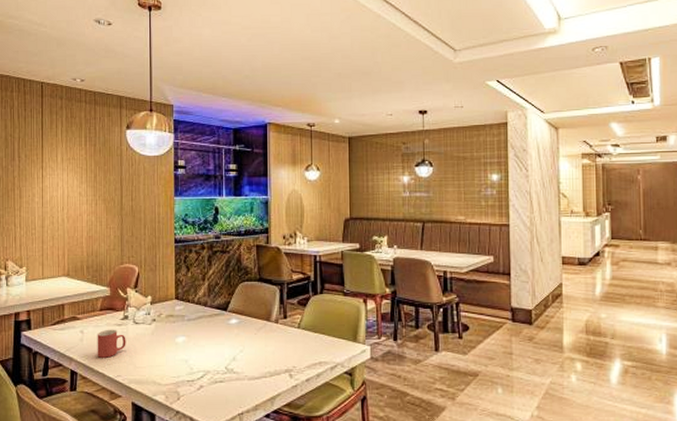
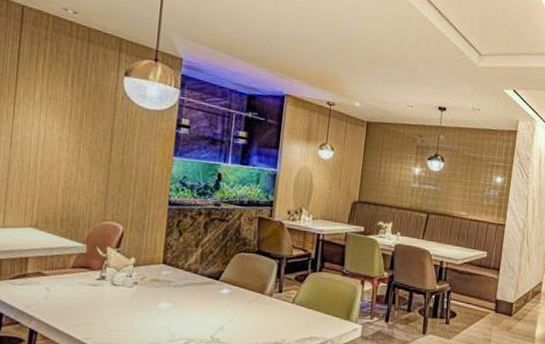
mug: present [97,329,126,358] -> none [64,288,101,319]

